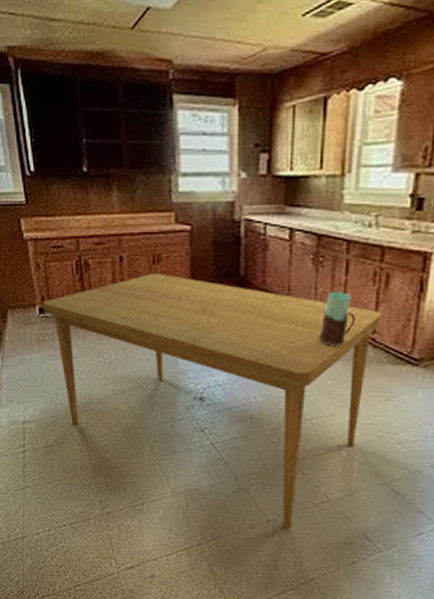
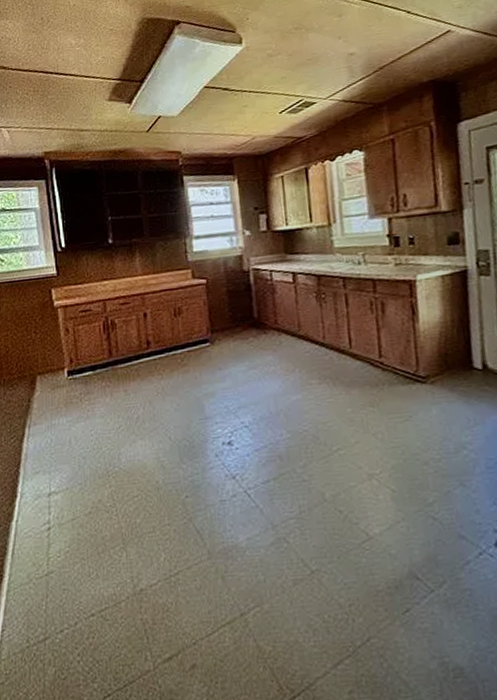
dining table: present [43,274,382,529] -> none [72,324,386,579]
tea glass holder: present [319,292,356,346] -> none [332,322,363,374]

